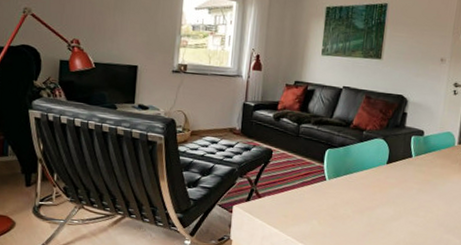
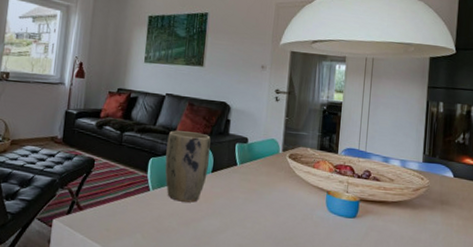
plant pot: none [341,123,387,192] -> present [164,130,211,203]

